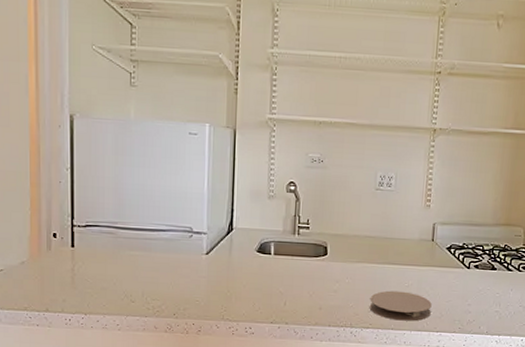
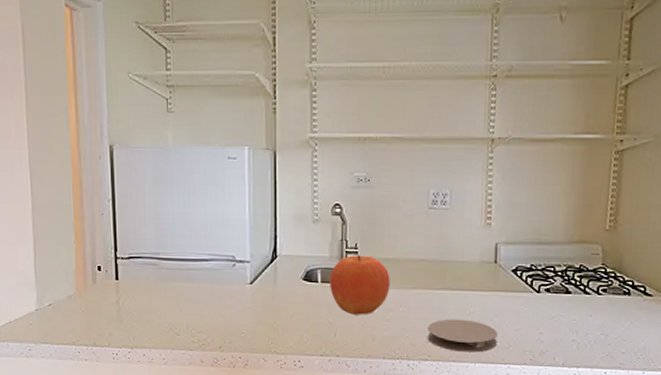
fruit: none [282,230,338,286] -> present [330,255,390,315]

